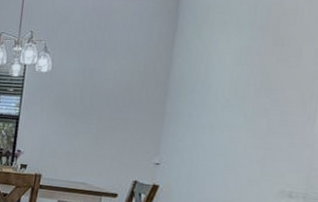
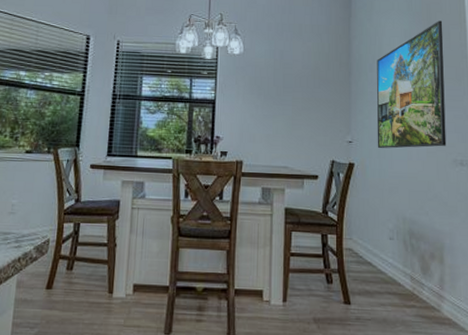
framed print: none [188,35,295,176] -> present [377,21,447,149]

